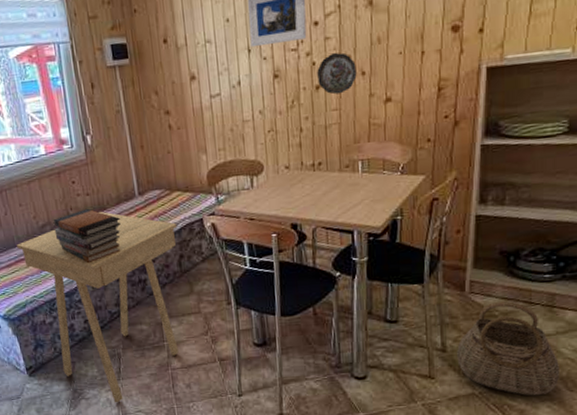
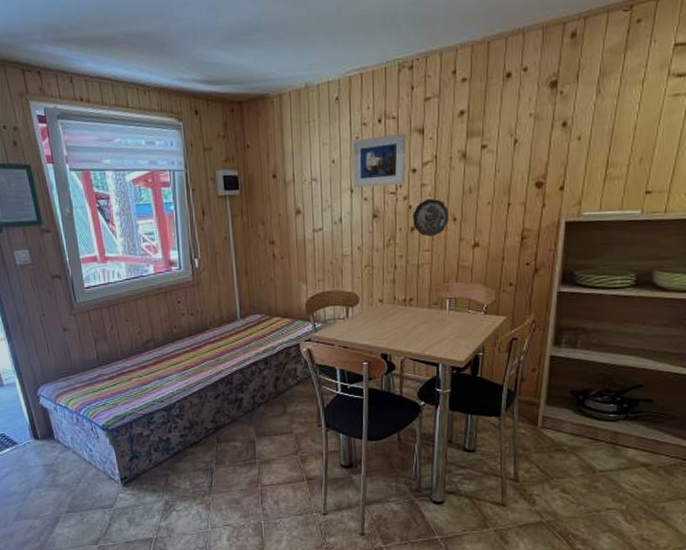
side table: present [17,211,179,403] -> none [120,331,275,516]
book stack: present [54,208,122,264] -> none [157,327,223,380]
basket: present [457,301,561,396] -> none [528,436,621,527]

